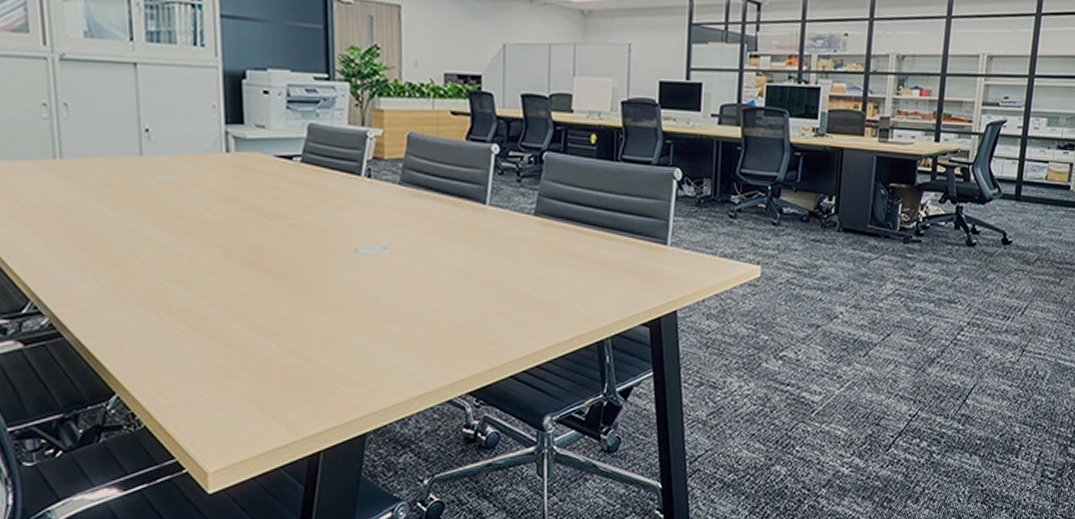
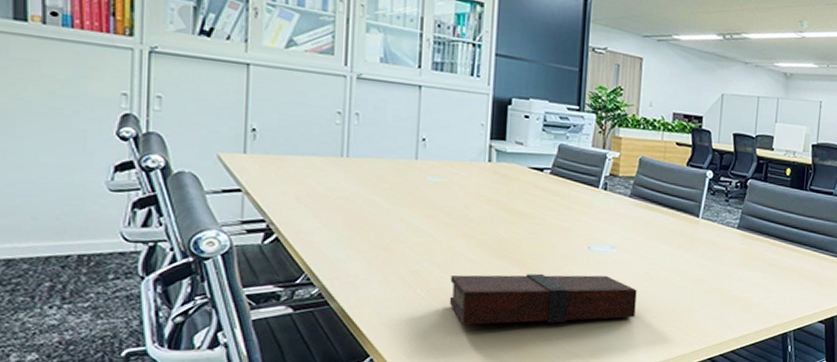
book: none [197,282,418,351] -> present [449,273,637,325]

